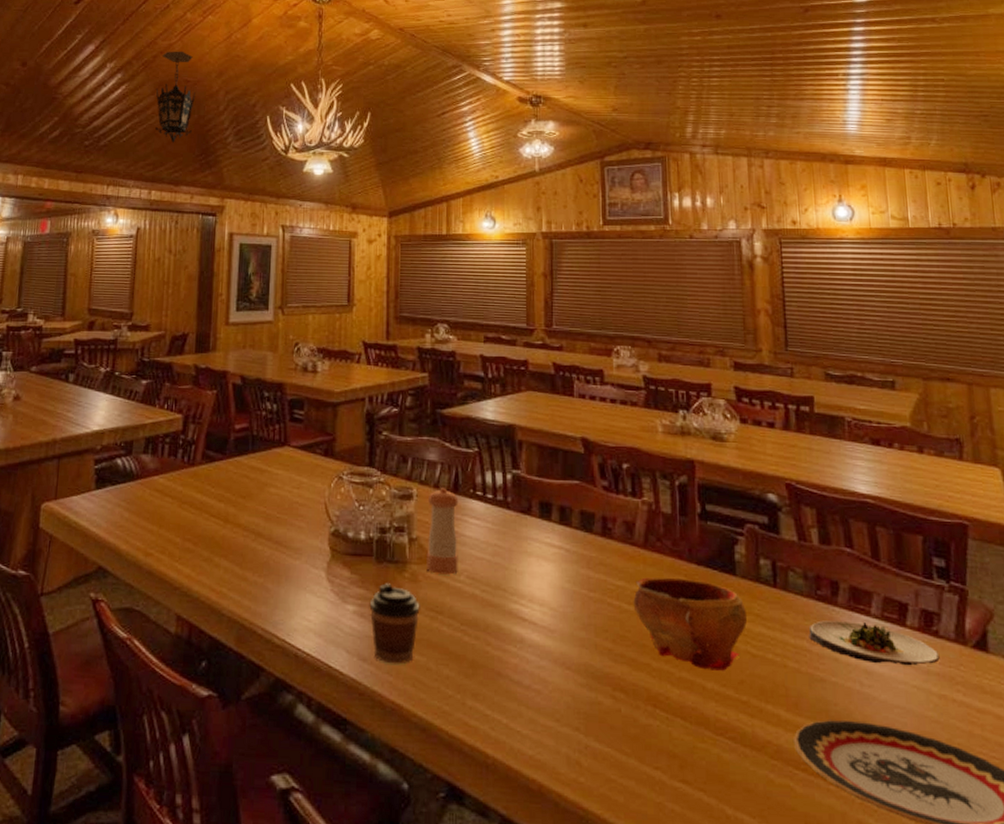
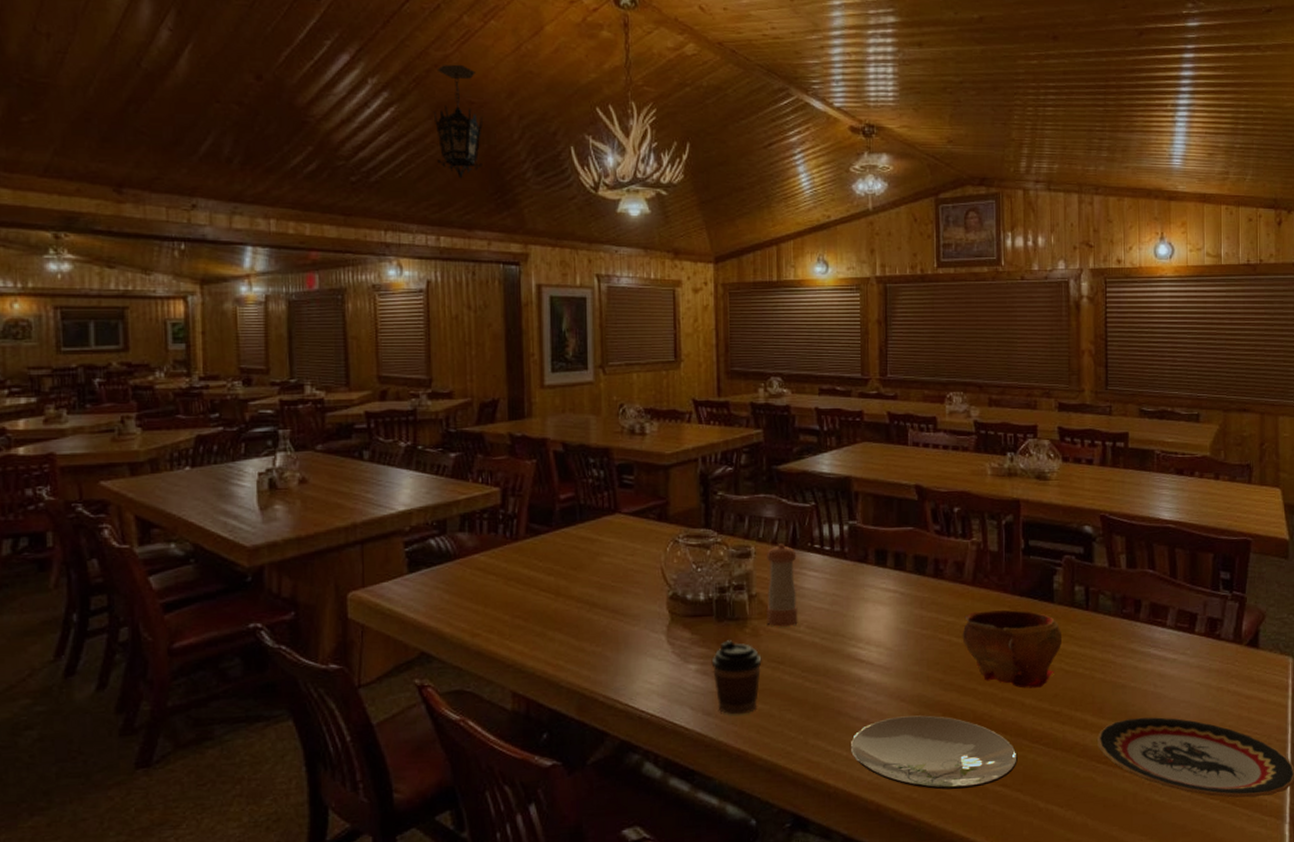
plate: none [510,686,699,780] -> present [850,715,1017,790]
salad plate: present [808,620,940,666] -> none [1114,633,1220,668]

